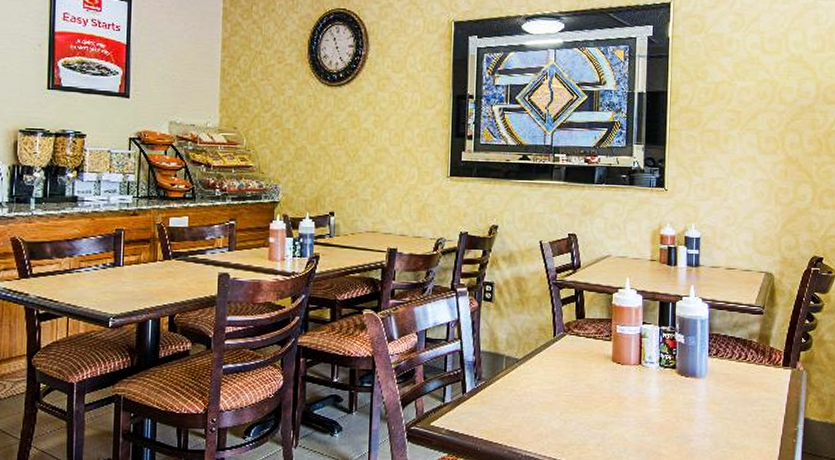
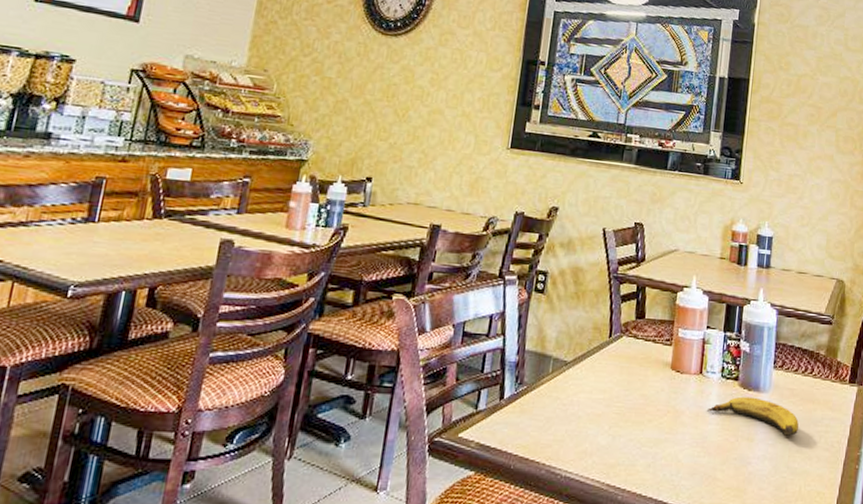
banana: none [647,382,737,415] -> present [706,396,799,436]

